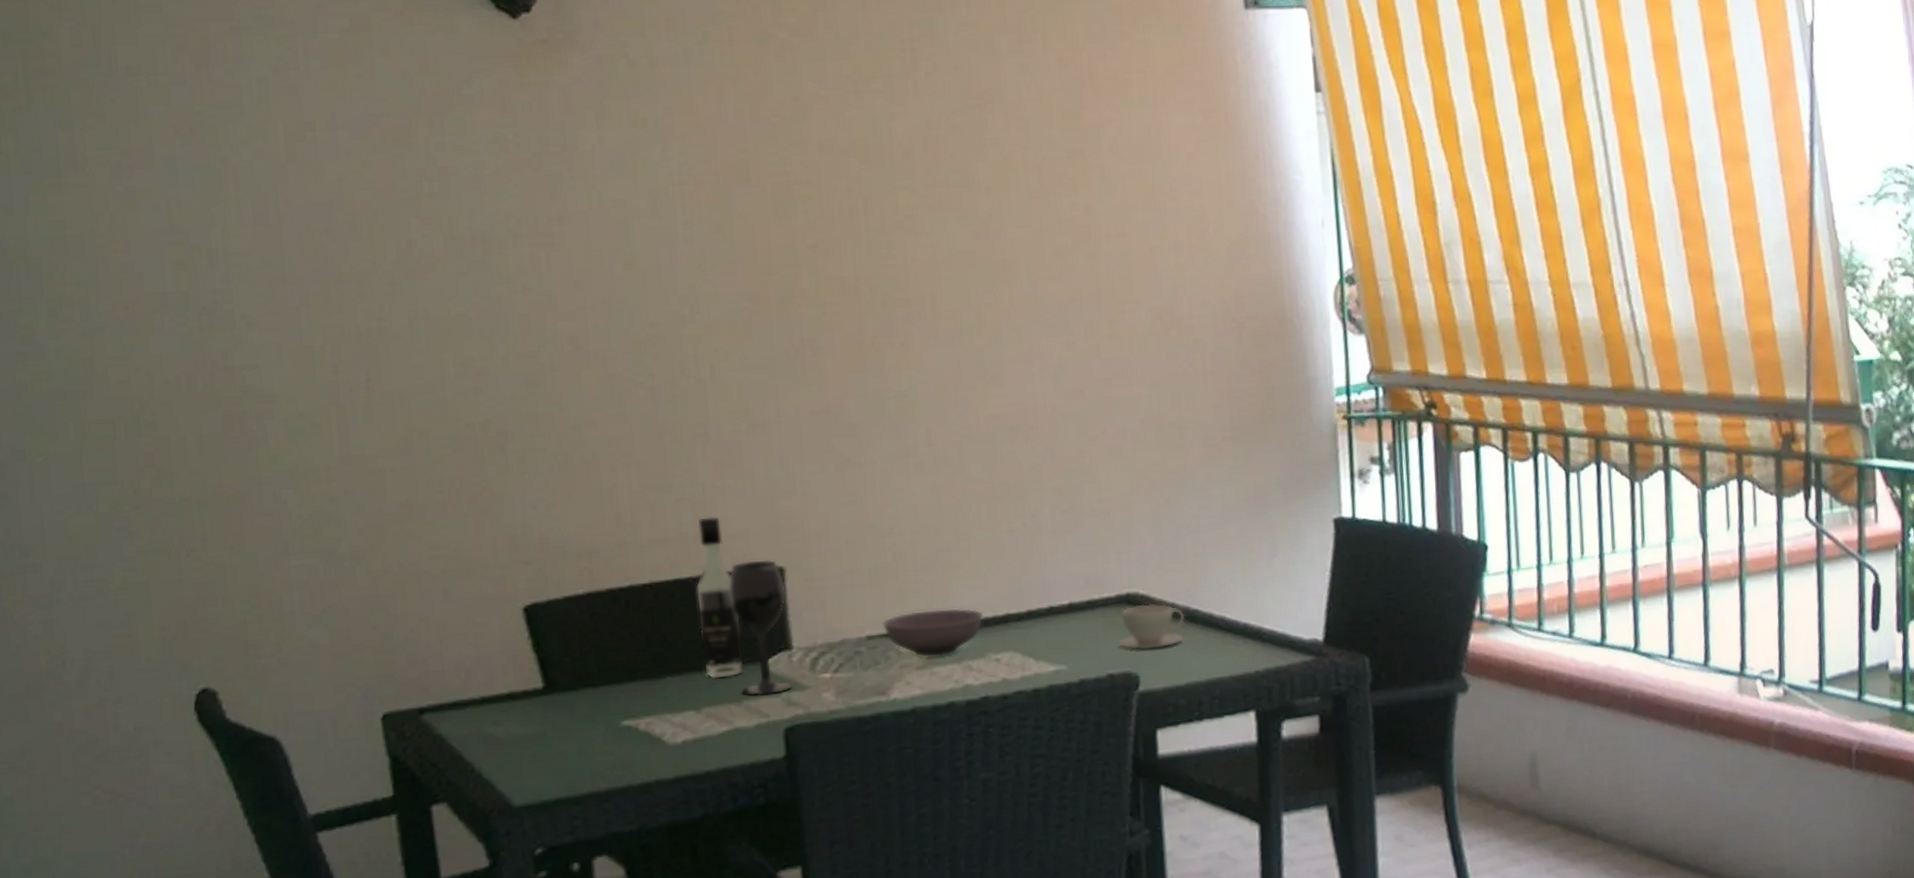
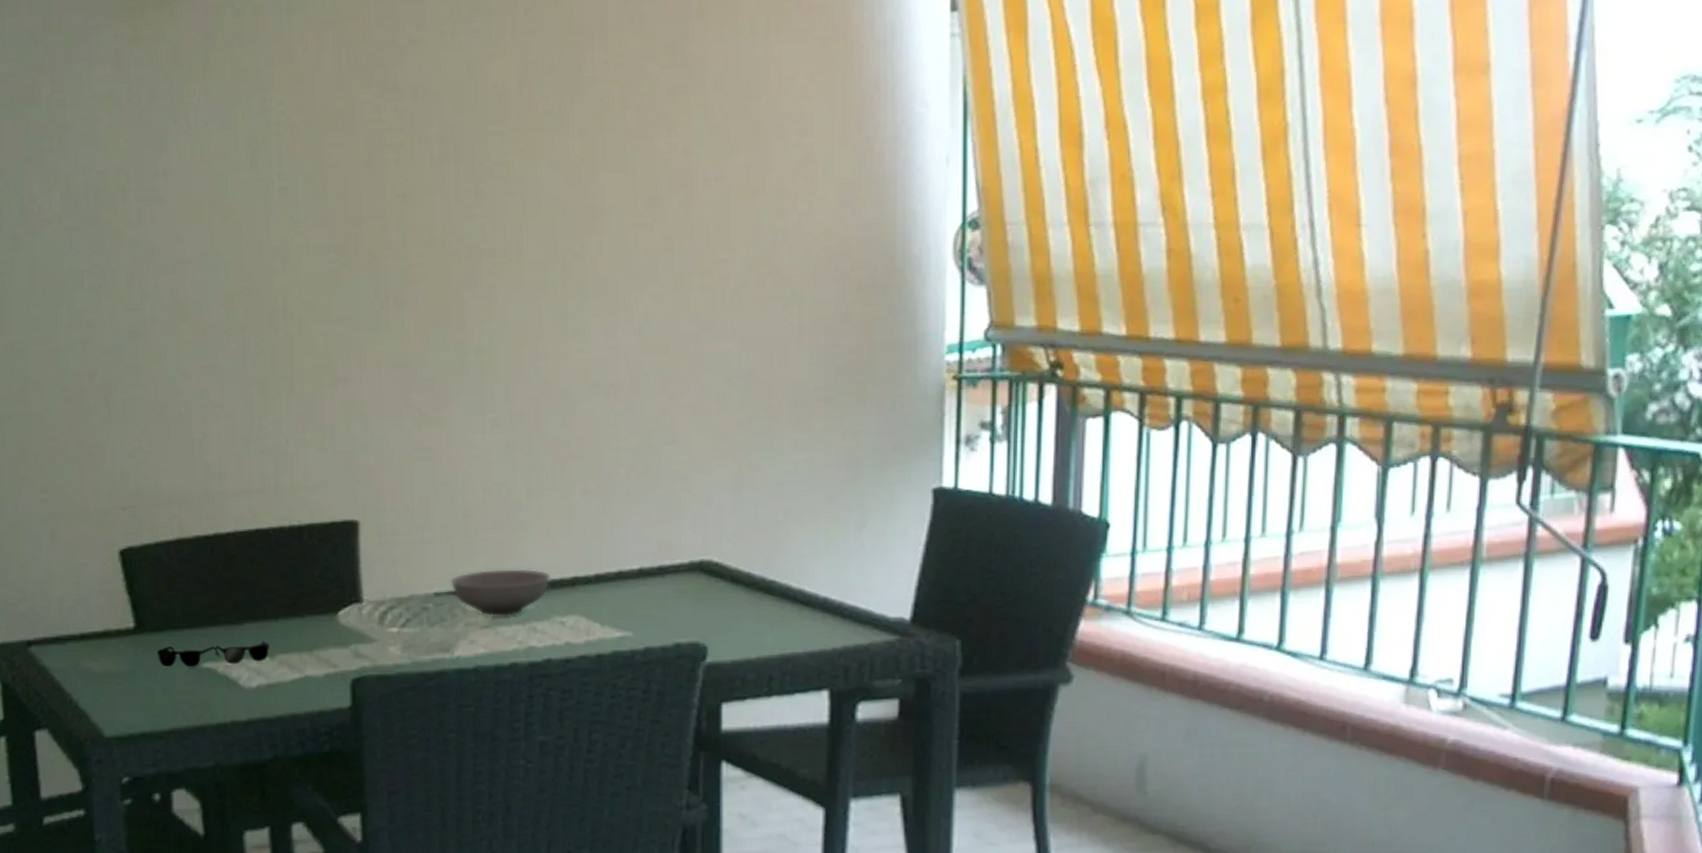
sunglasses: none [569,693,695,728] -> present [156,640,269,668]
bottle: present [696,516,745,679] -> none [276,469,318,627]
wine glass: present [729,559,792,696] -> none [305,513,361,646]
teacup: present [1117,603,1186,650] -> none [686,572,761,620]

